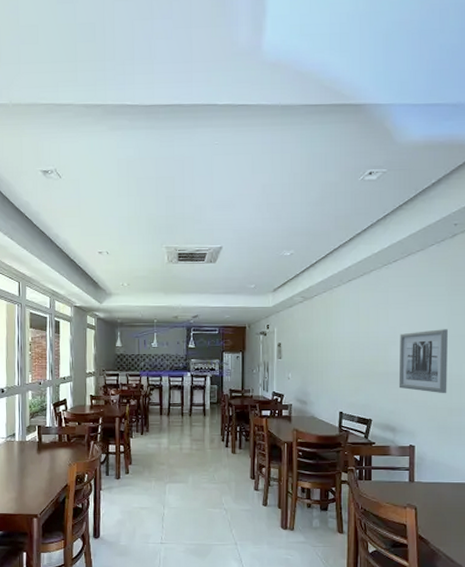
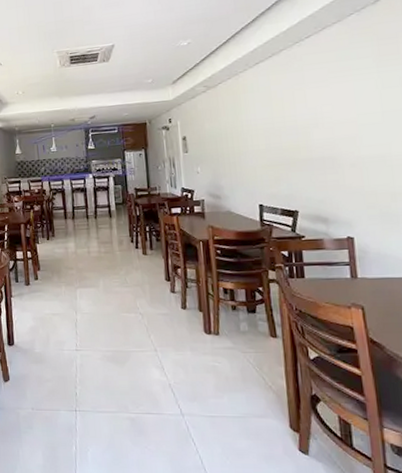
wall art: present [398,329,448,394] -> none [322,104,388,177]

